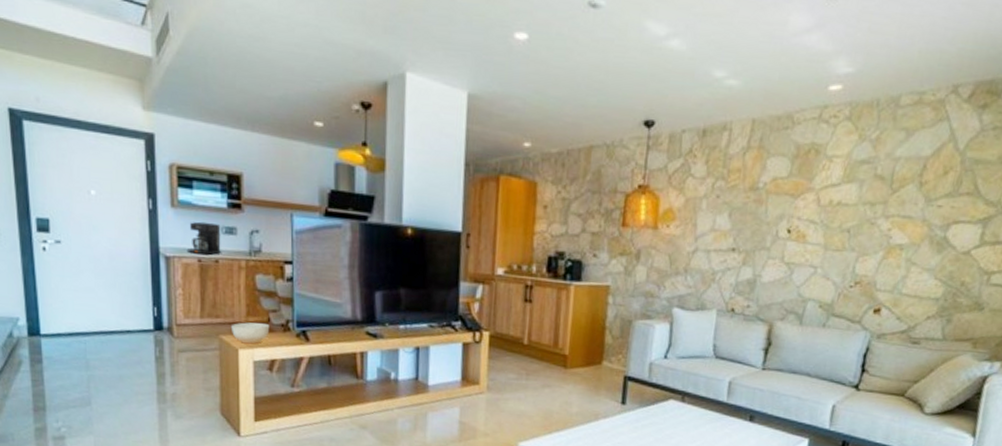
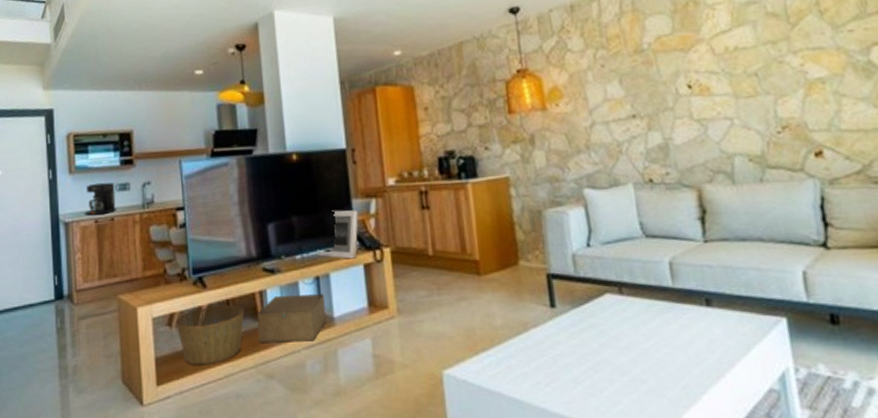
bowl: present [230,322,270,344] -> none [128,275,166,301]
basket: none [276,358,344,410] -> present [175,304,245,366]
decorative box: none [355,359,423,403] -> present [257,294,327,344]
picture frame: none [421,289,464,337] -> present [317,210,358,259]

